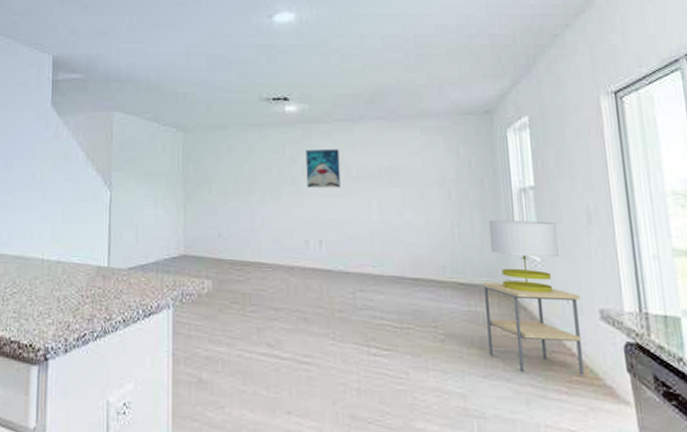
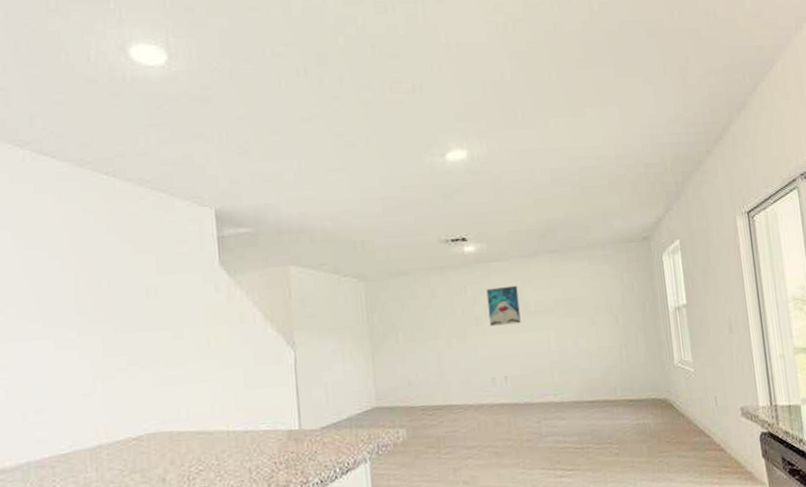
side table: present [484,283,584,376] -> none [649,393,730,471]
table lamp: present [489,220,559,293] -> none [651,335,708,401]

